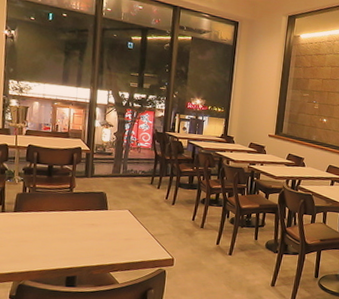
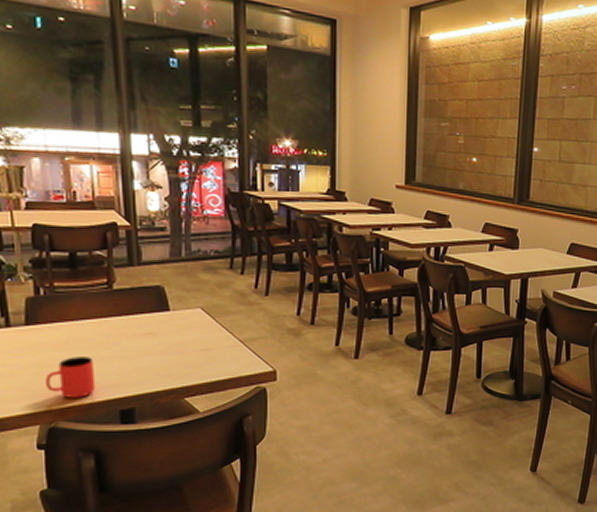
cup: none [20,236,54,265] -> present [44,357,96,398]

